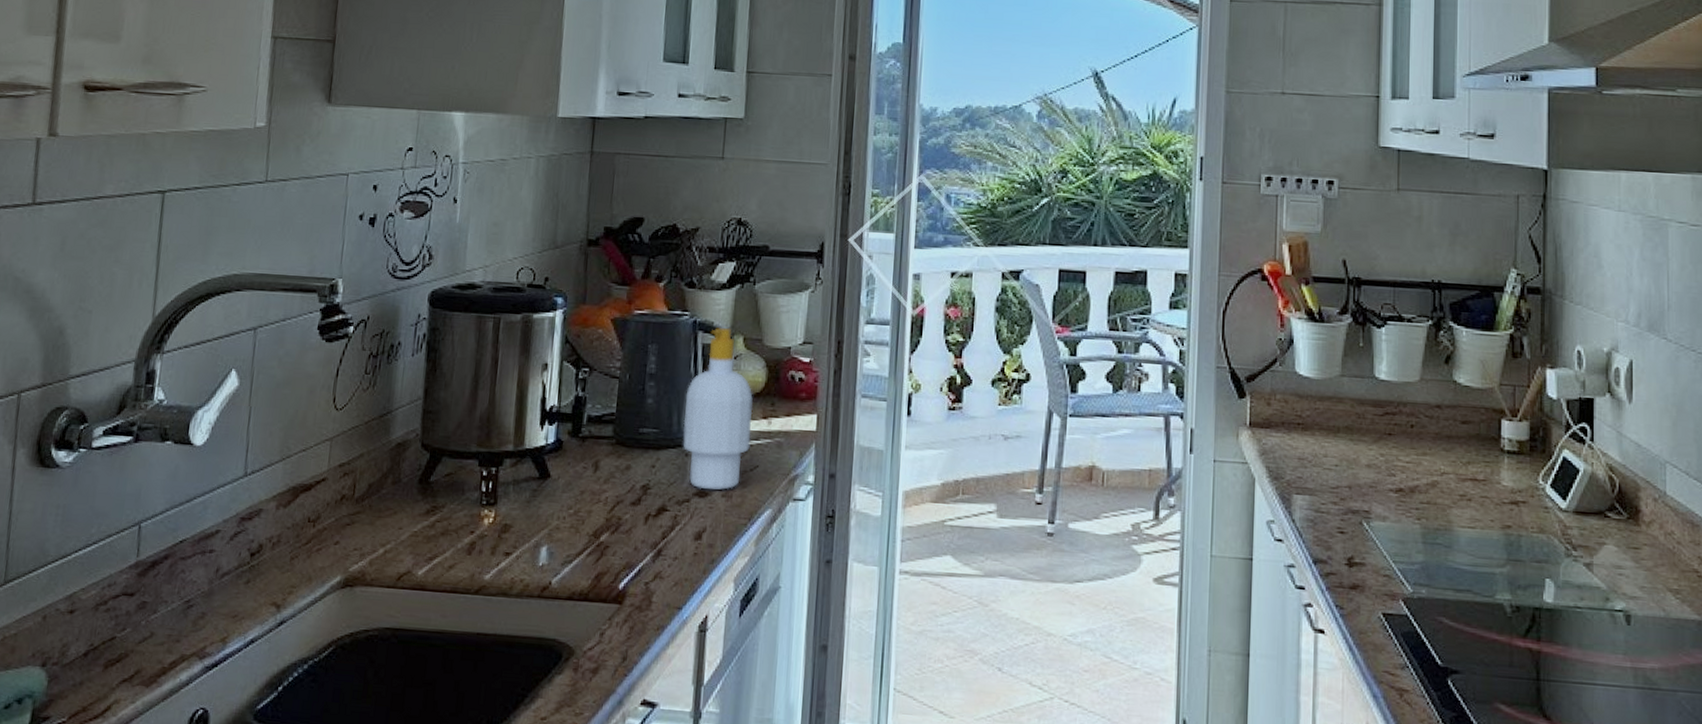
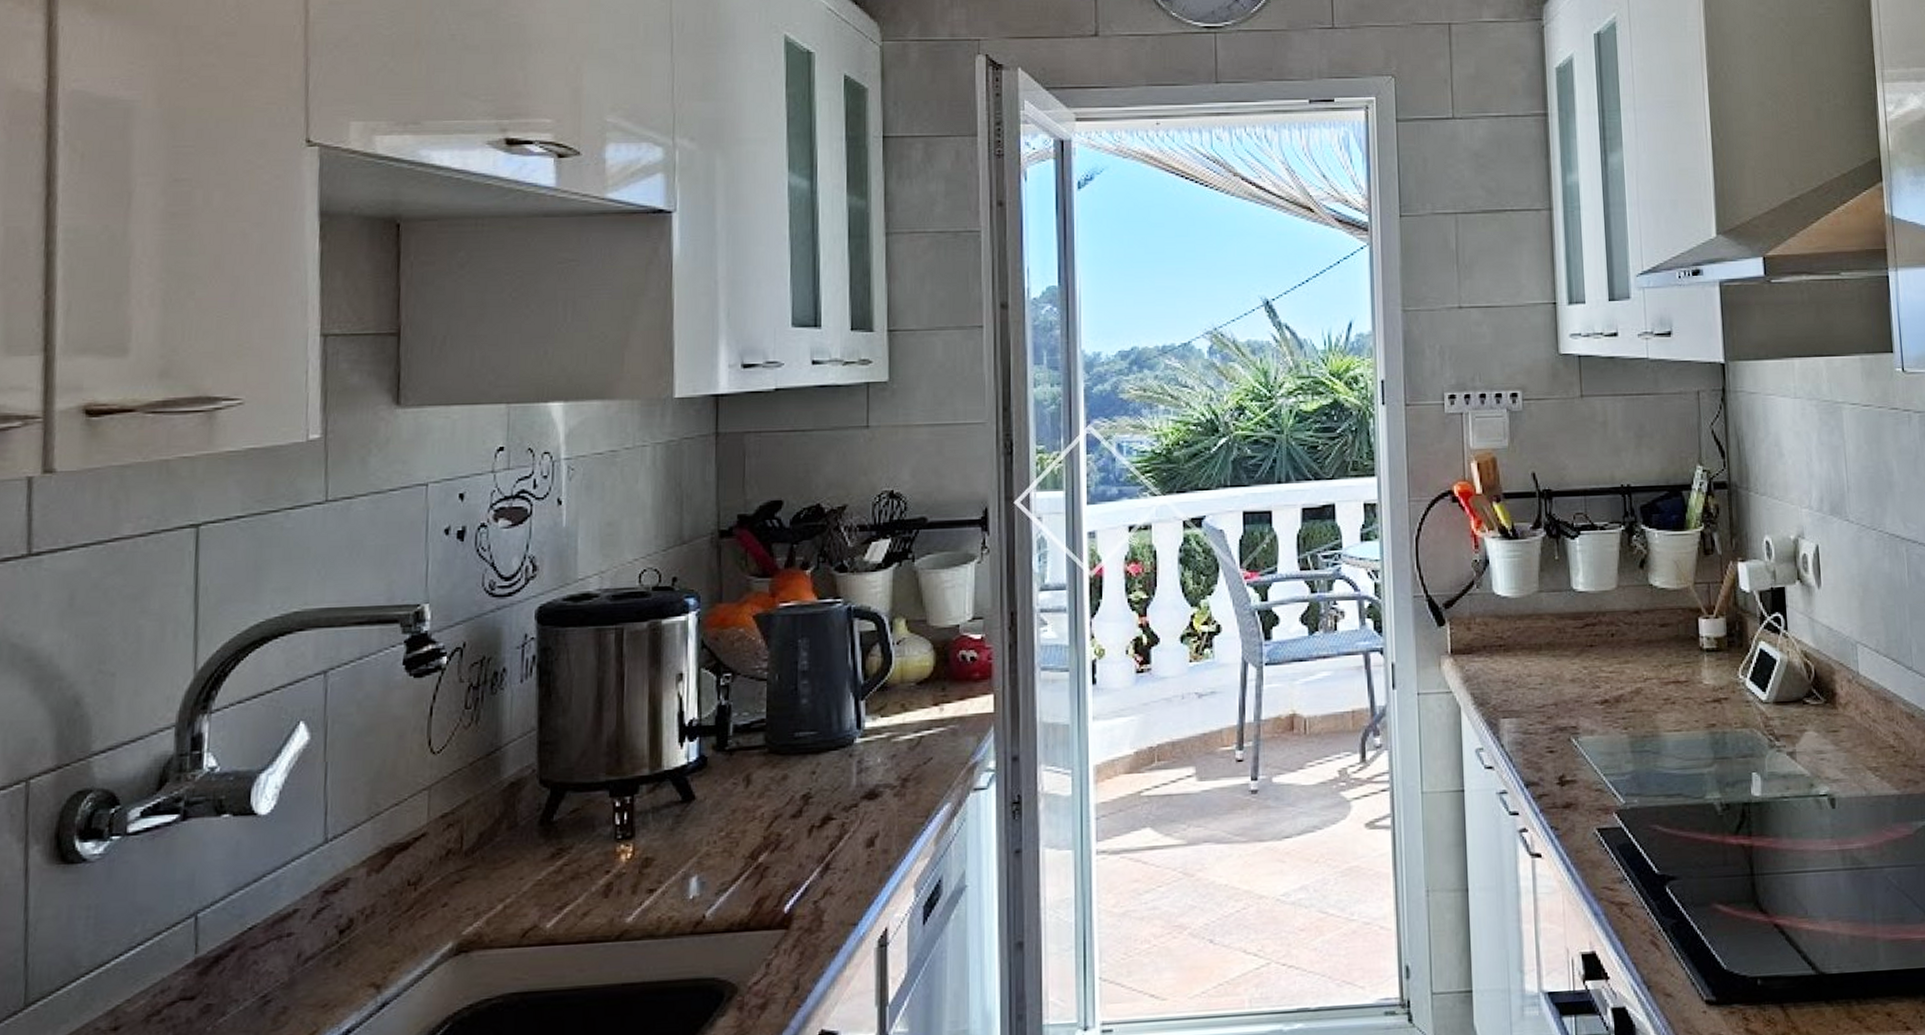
soap bottle: present [683,327,753,490] -> none [844,611,922,791]

